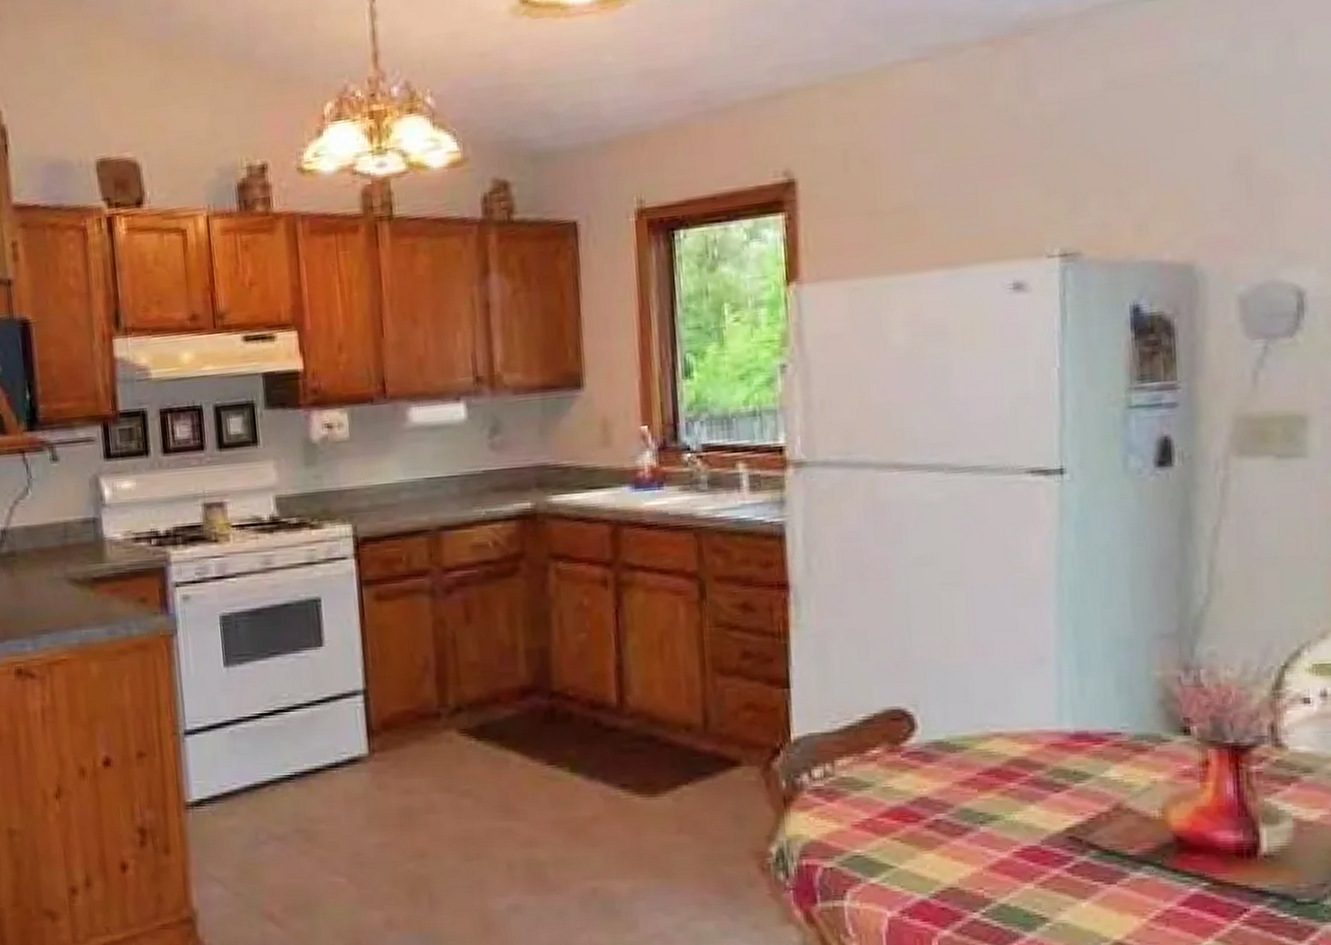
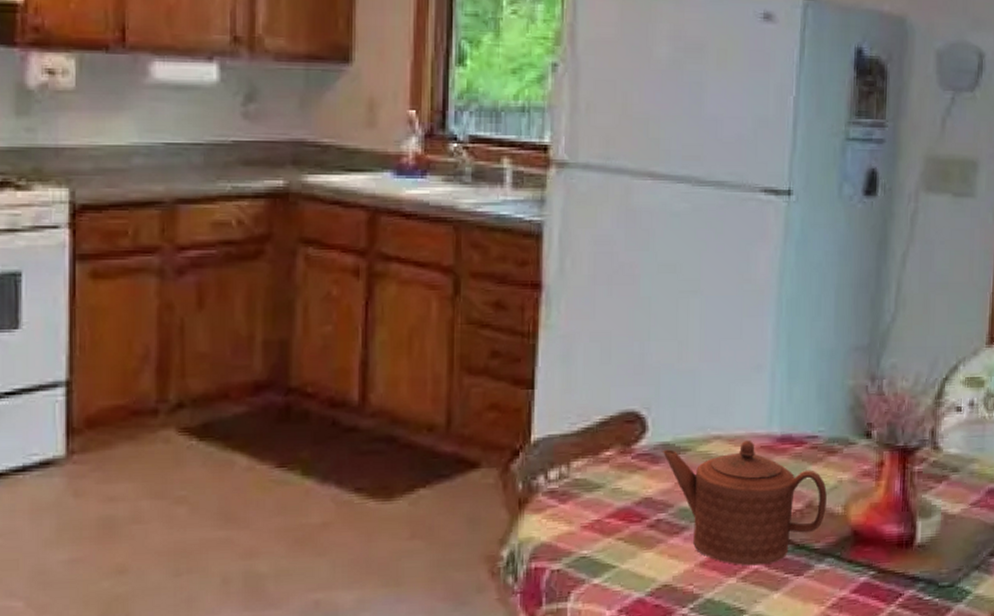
teapot: none [936,737,1139,871] -> present [663,440,827,566]

